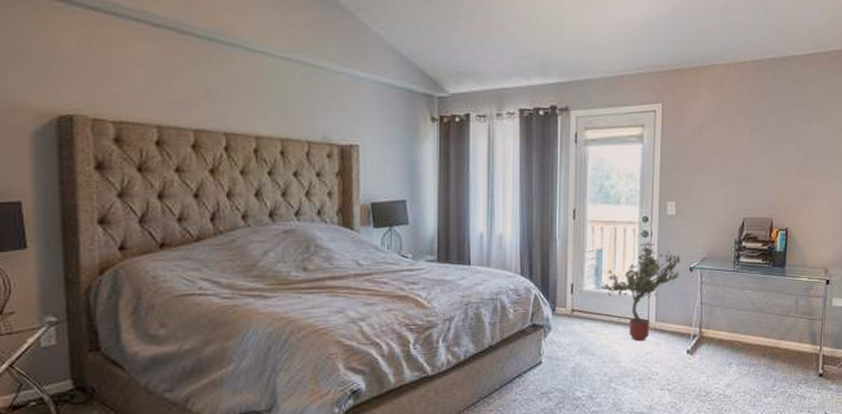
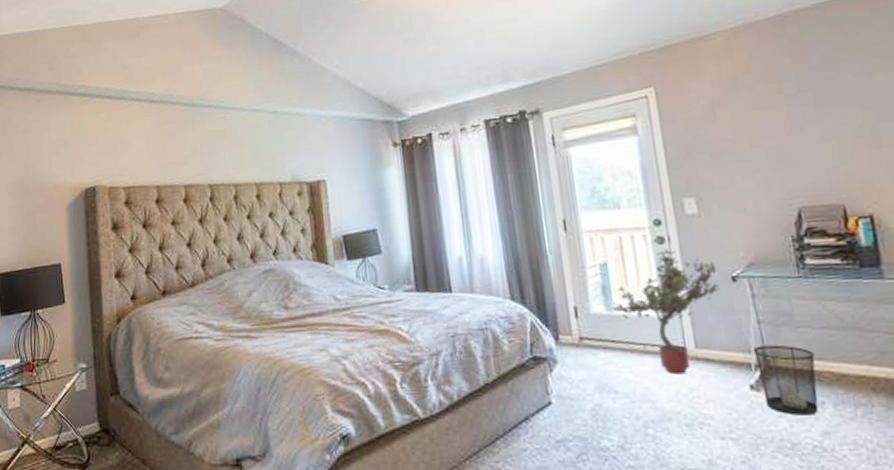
waste bin: none [694,321,732,373] -> present [753,345,819,416]

